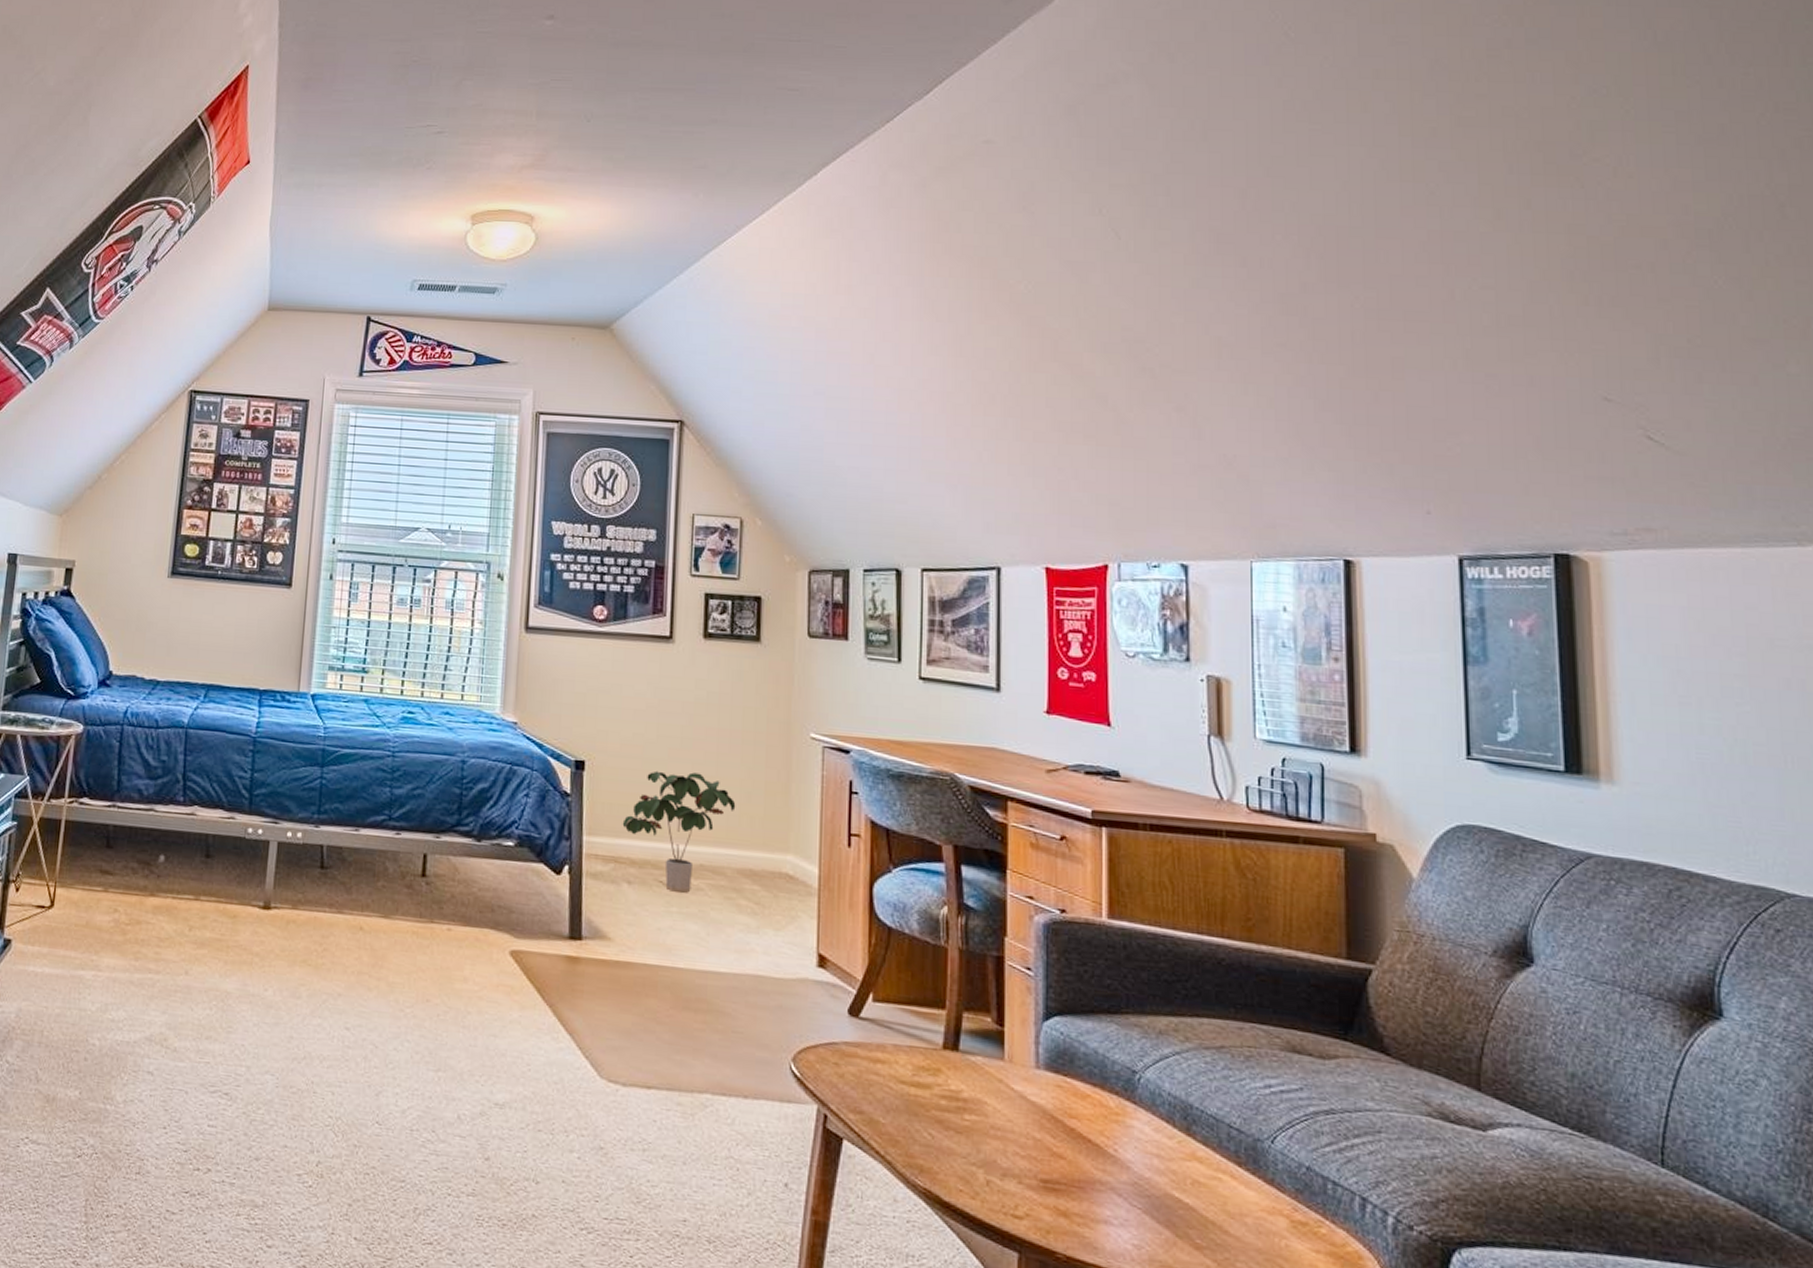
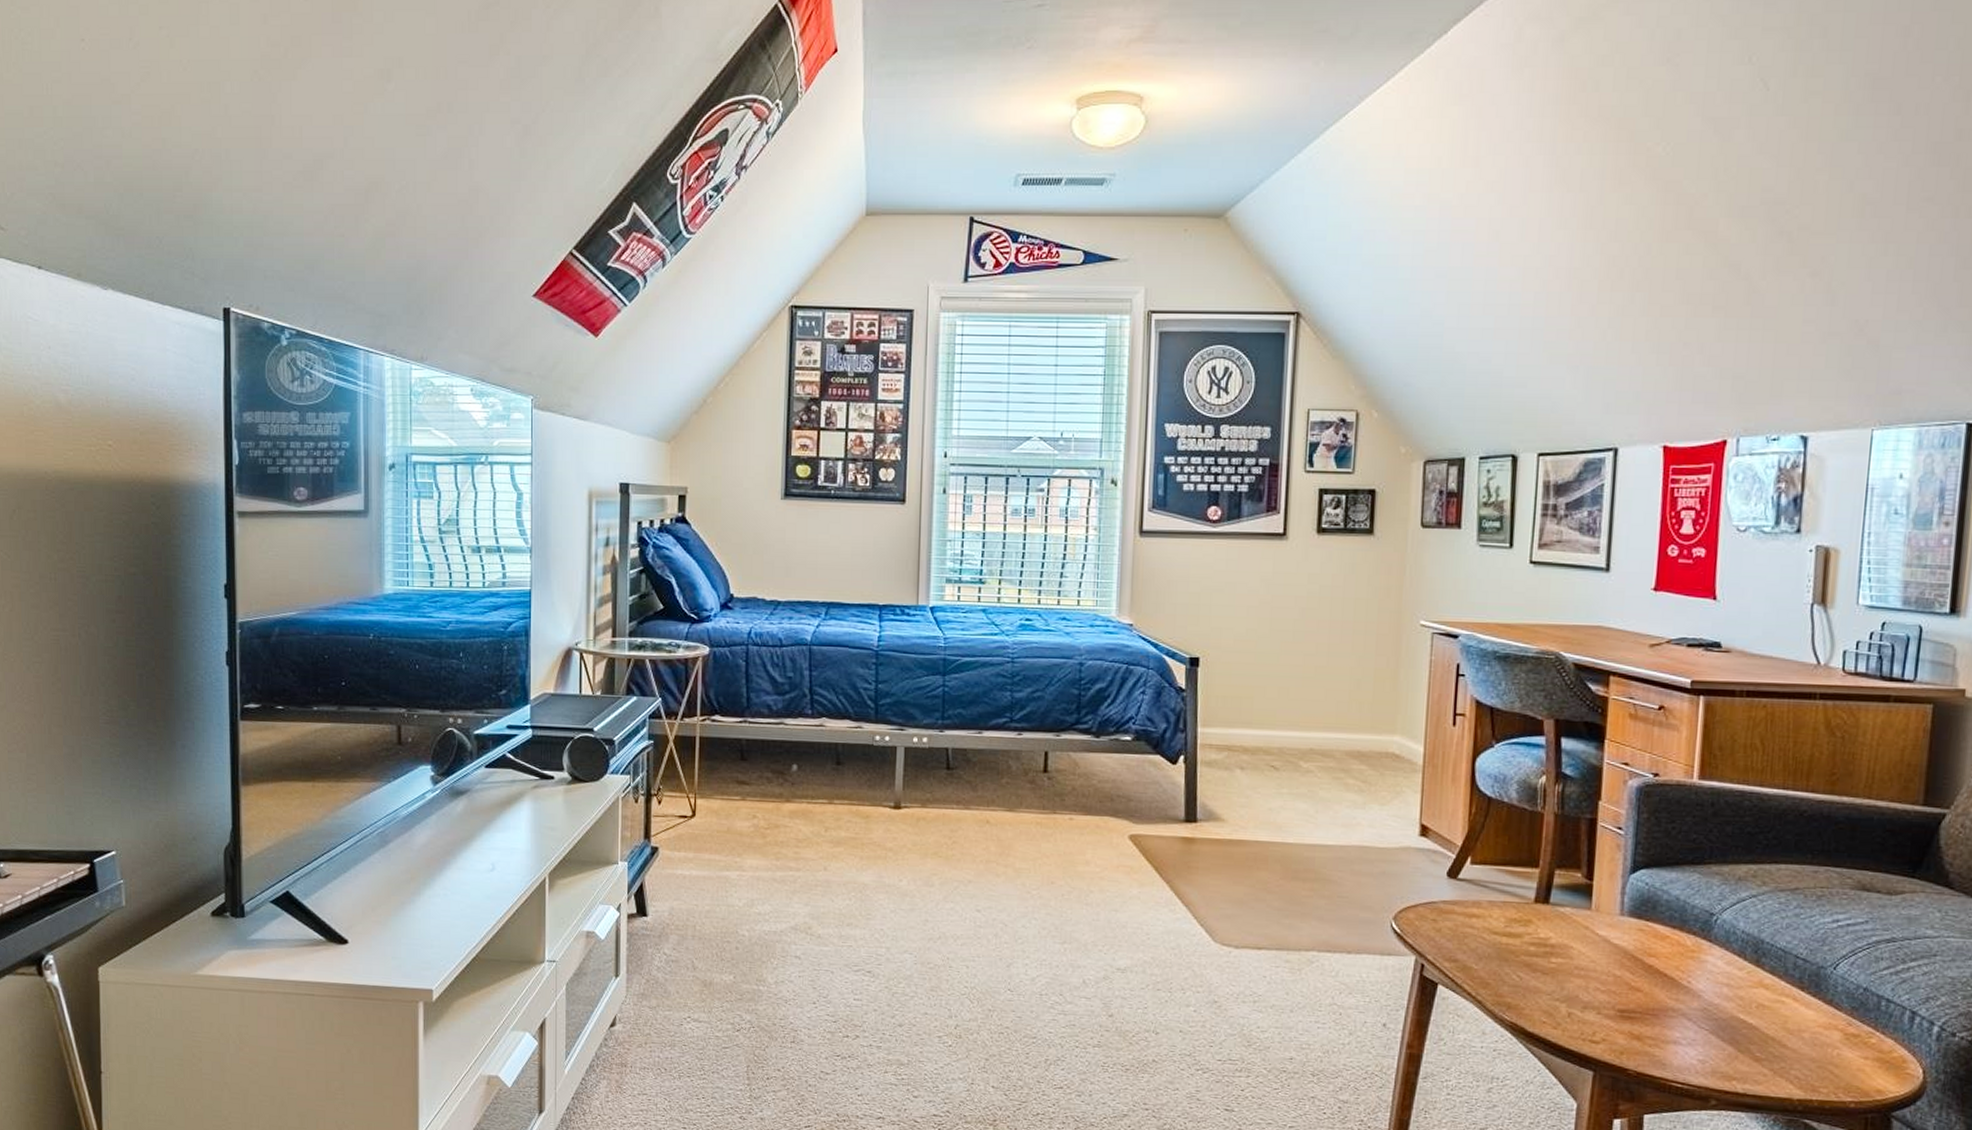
potted plant: present [622,771,736,894] -> none [1235,663,1346,777]

